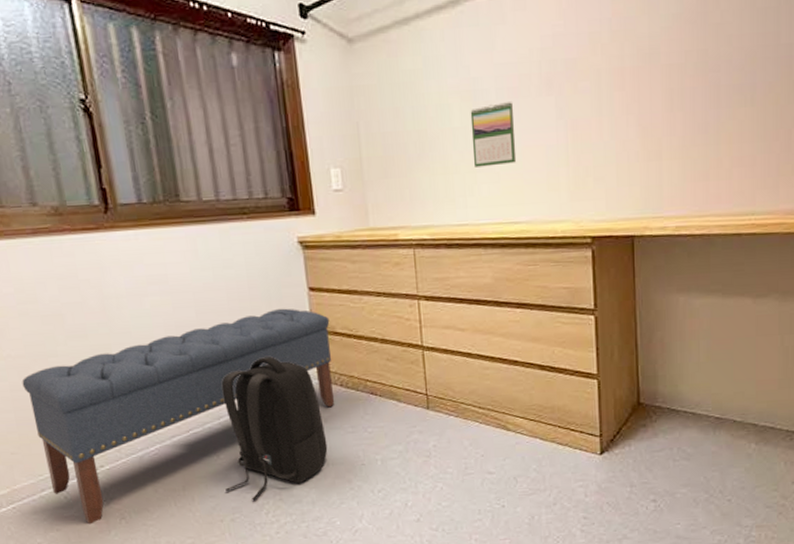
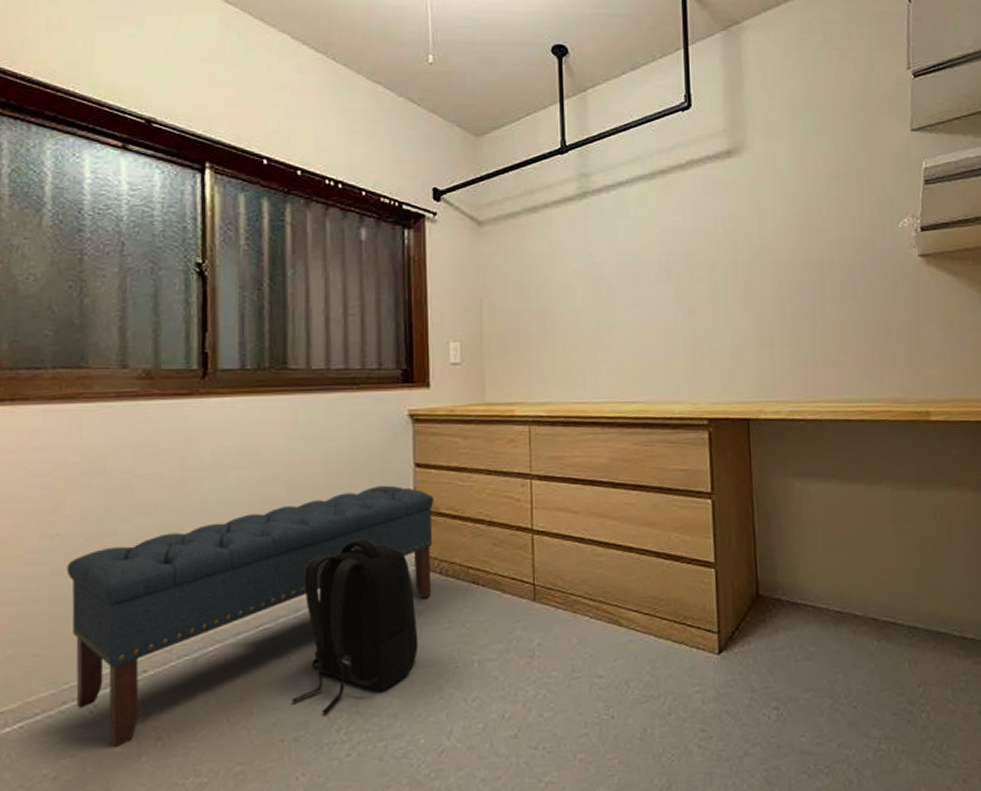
calendar: present [470,102,517,167] -> none [592,287,636,347]

